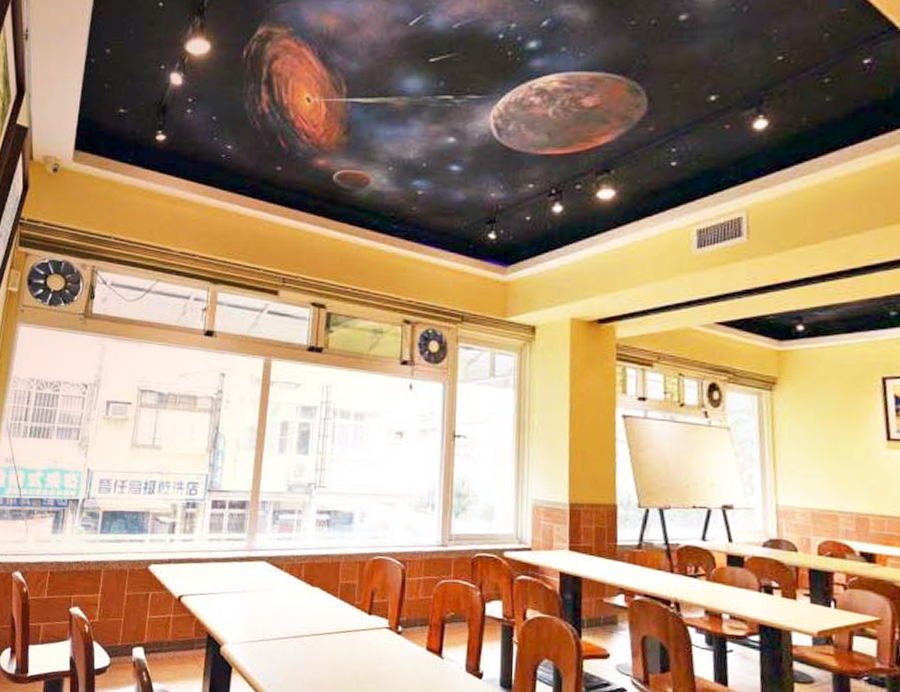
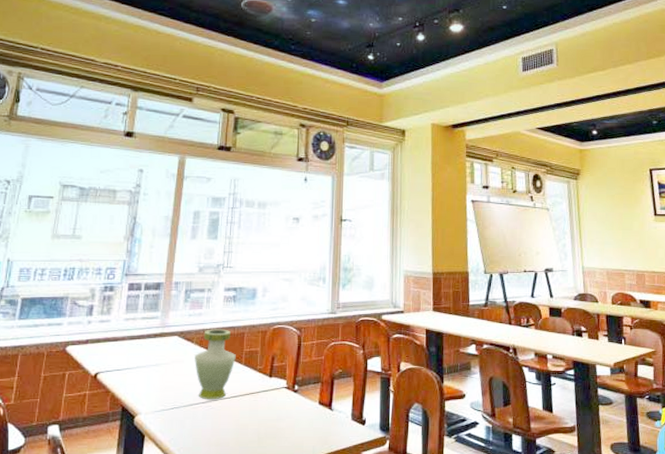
vase: none [284,556,330,635] -> present [195,329,236,400]

